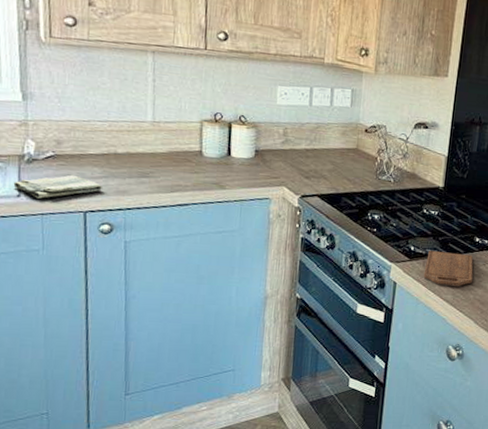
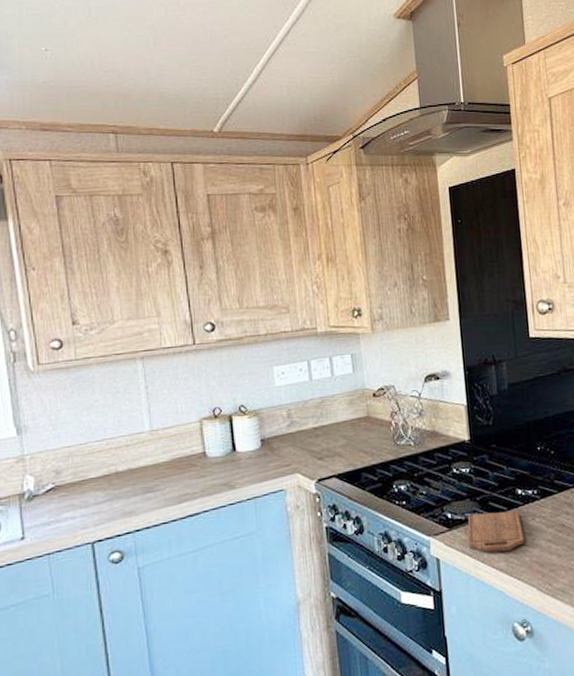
dish towel: present [13,174,102,199] -> none [16,504,107,538]

